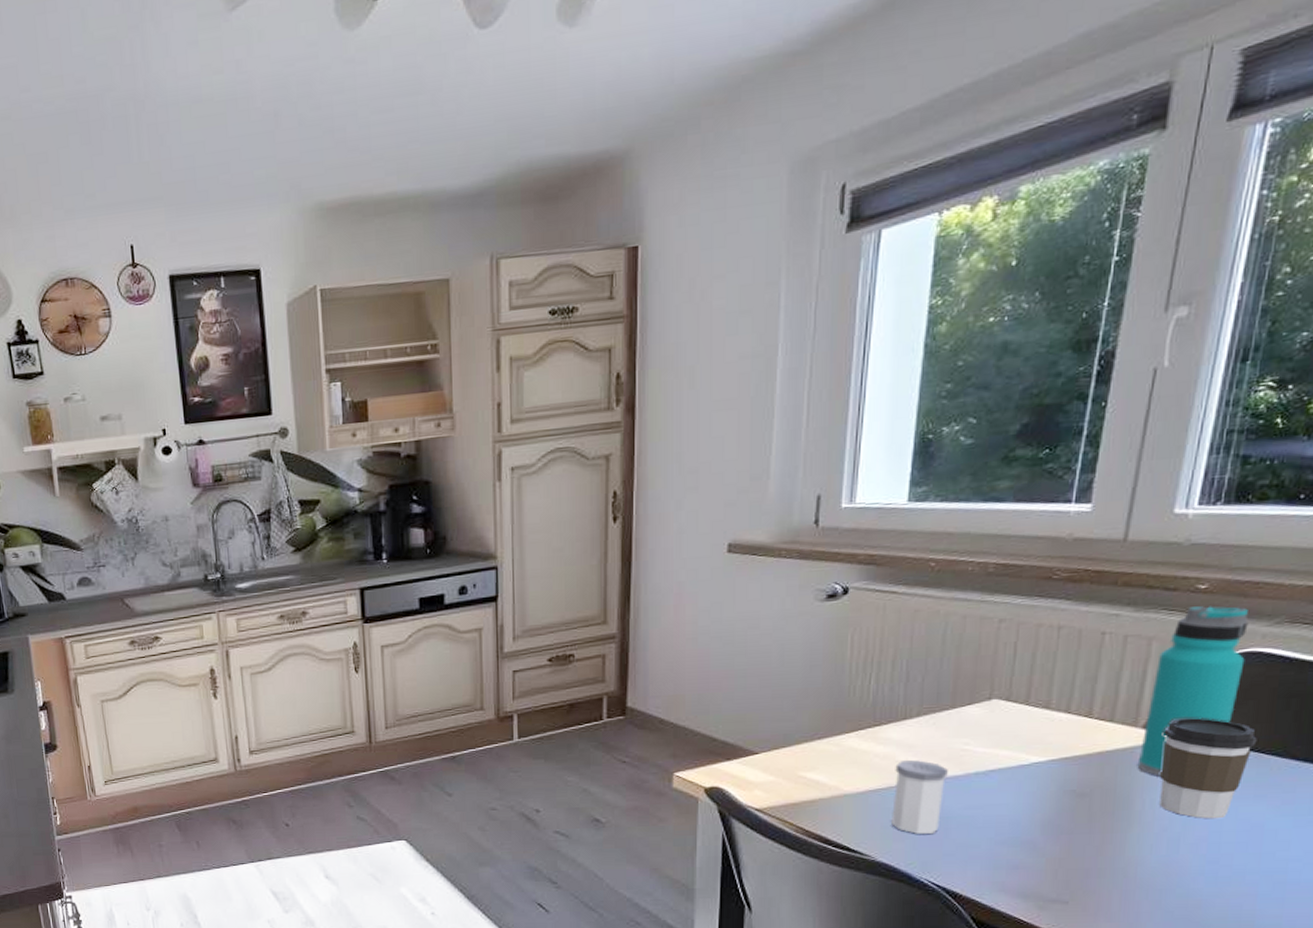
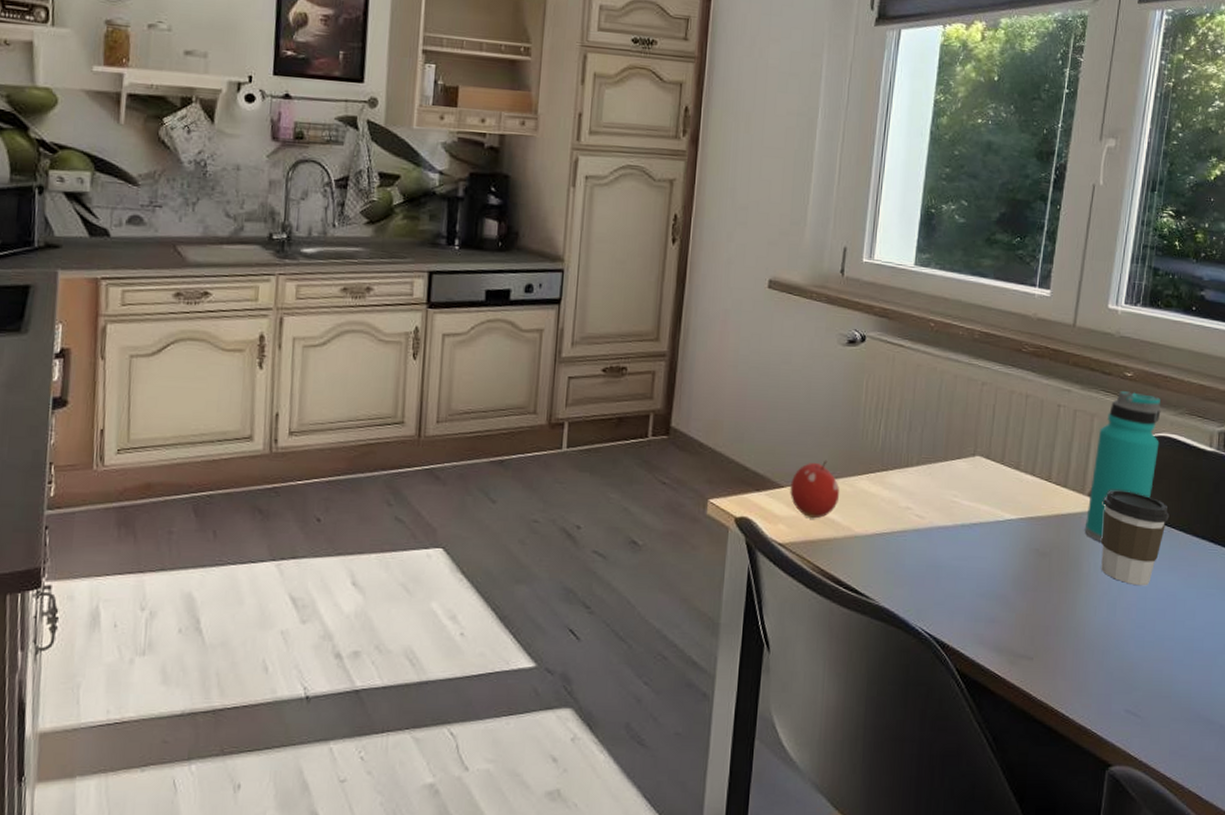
fruit: none [766,722,825,782] -> present [790,460,840,519]
salt shaker: present [891,760,948,834] -> none [893,507,940,581]

